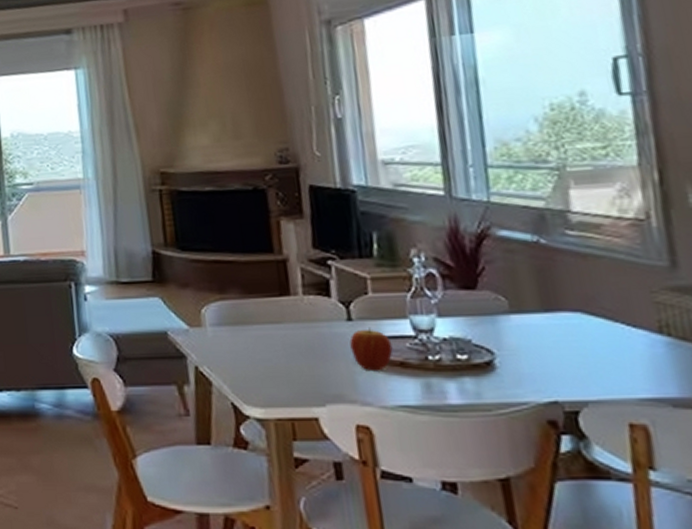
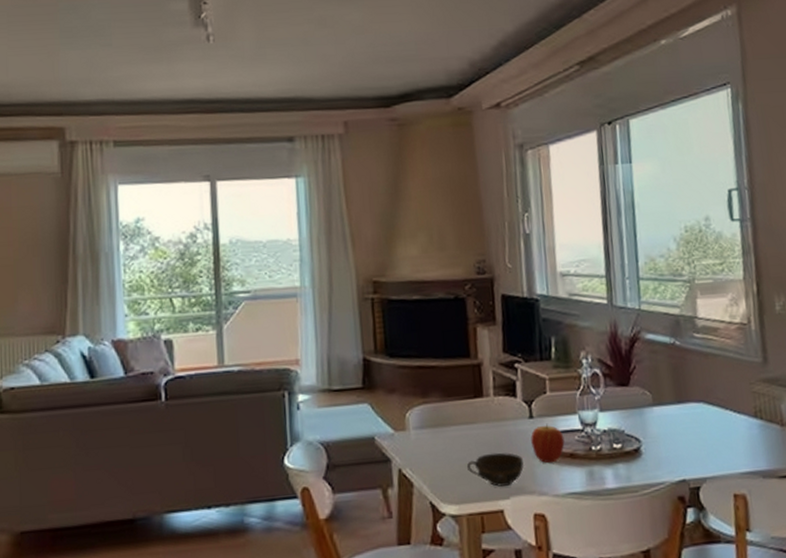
cup: none [272,356,343,392] -> present [466,452,525,487]

